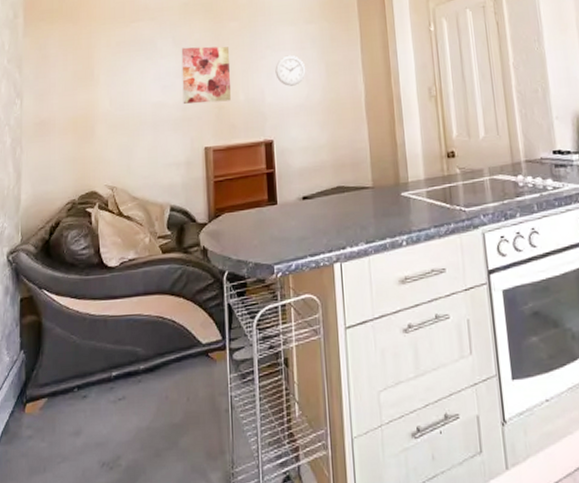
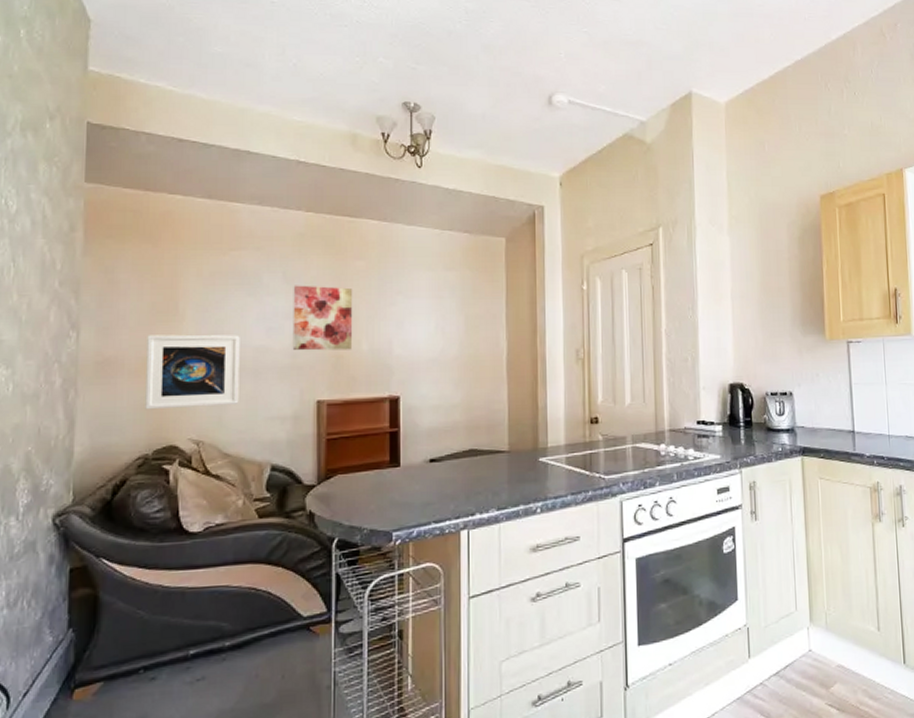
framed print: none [71,94,143,162] -> present [145,334,240,410]
wall clock: present [275,55,306,86] -> none [406,303,442,338]

